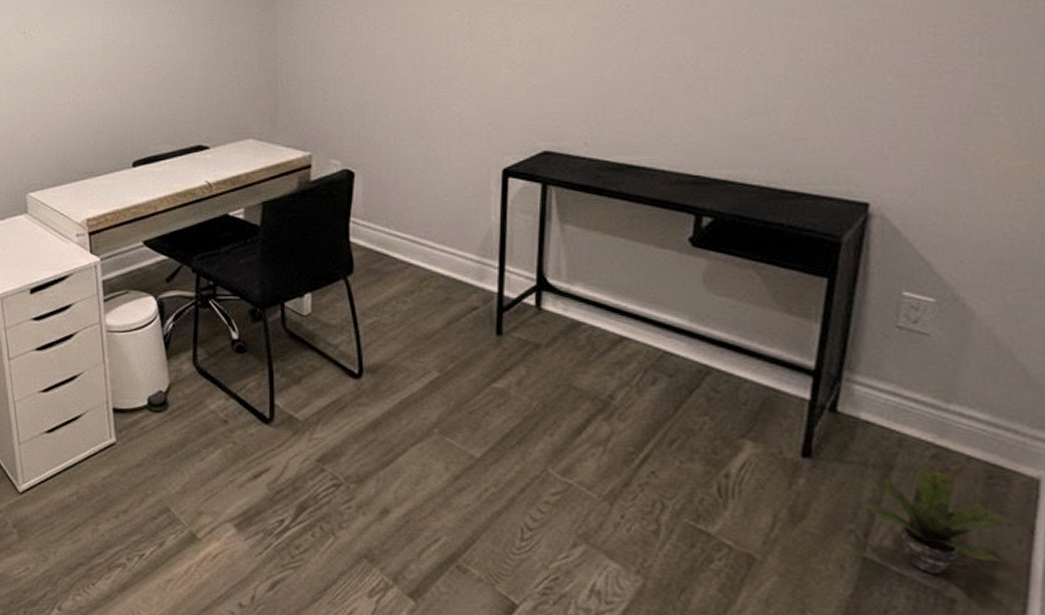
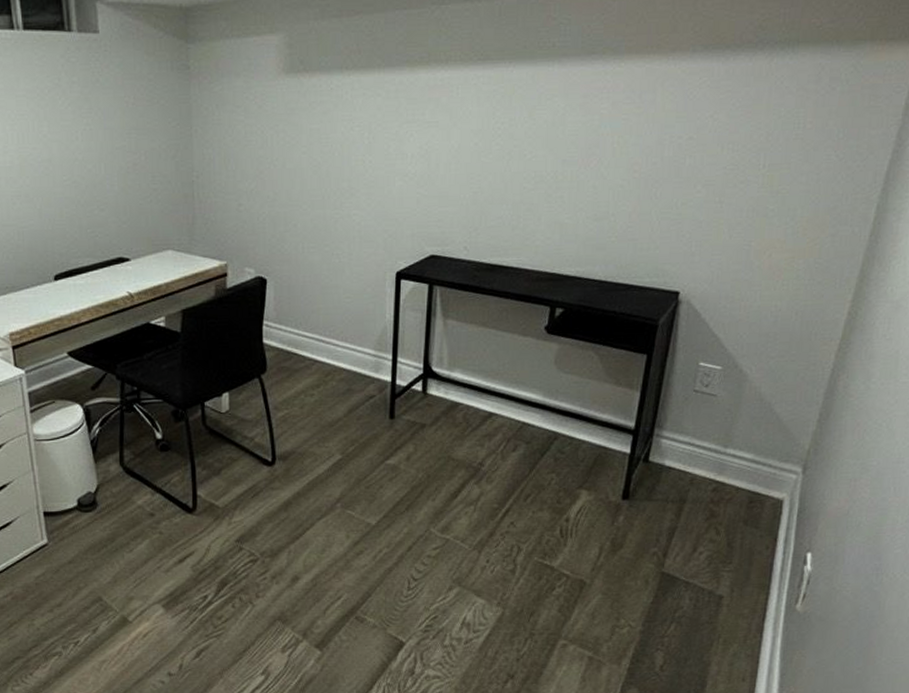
potted plant: present [859,465,1007,575] -> none [661,498,759,580]

